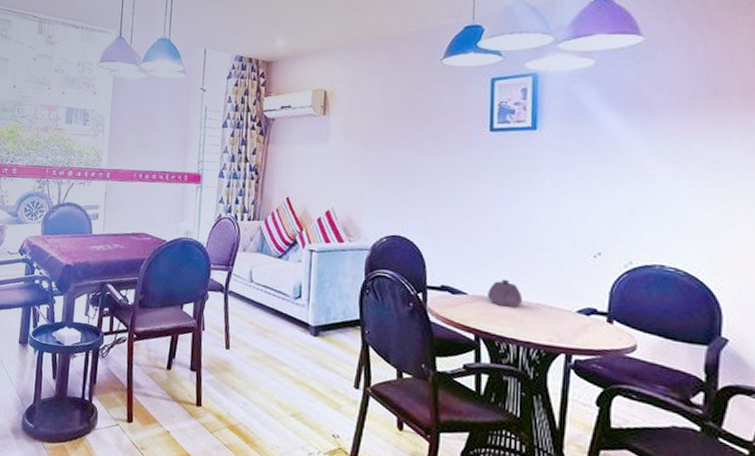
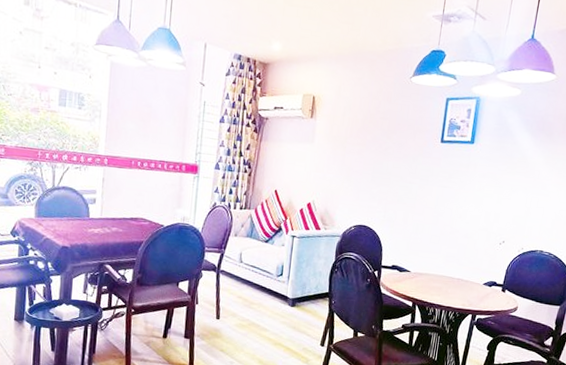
teapot: present [488,279,523,309] -> none [425,260,449,283]

